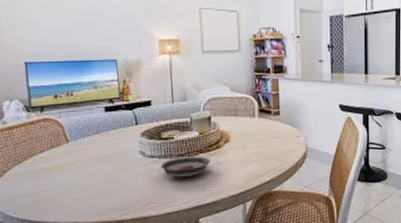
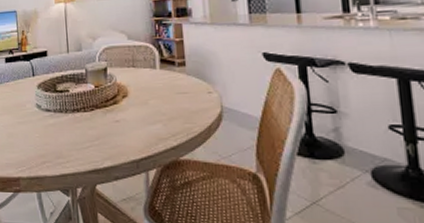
saucer: present [160,156,210,178] -> none [55,112,107,136]

